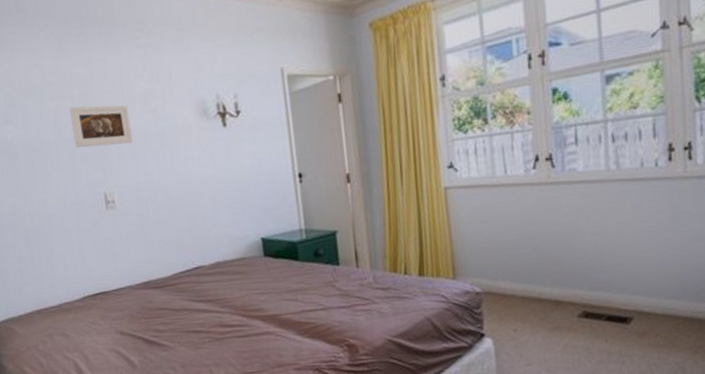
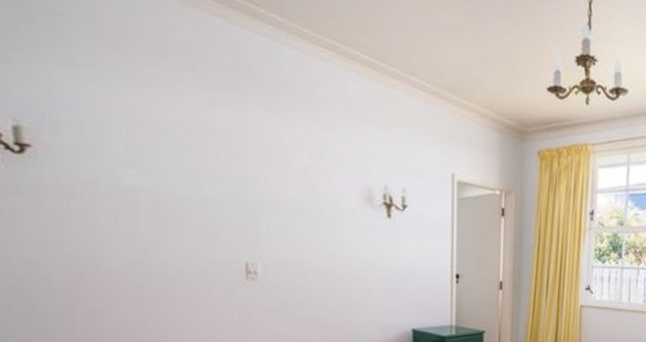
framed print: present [69,105,134,148] -> none [213,164,287,216]

